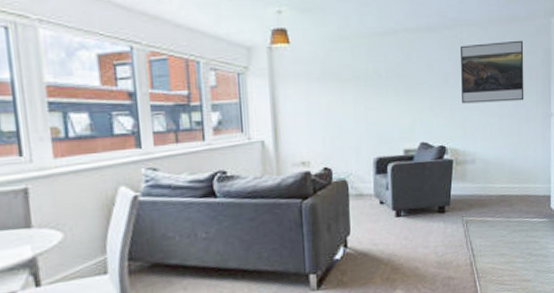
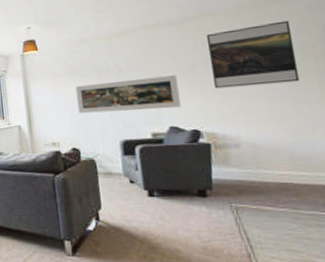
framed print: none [331,87,432,127] -> present [75,75,181,114]

